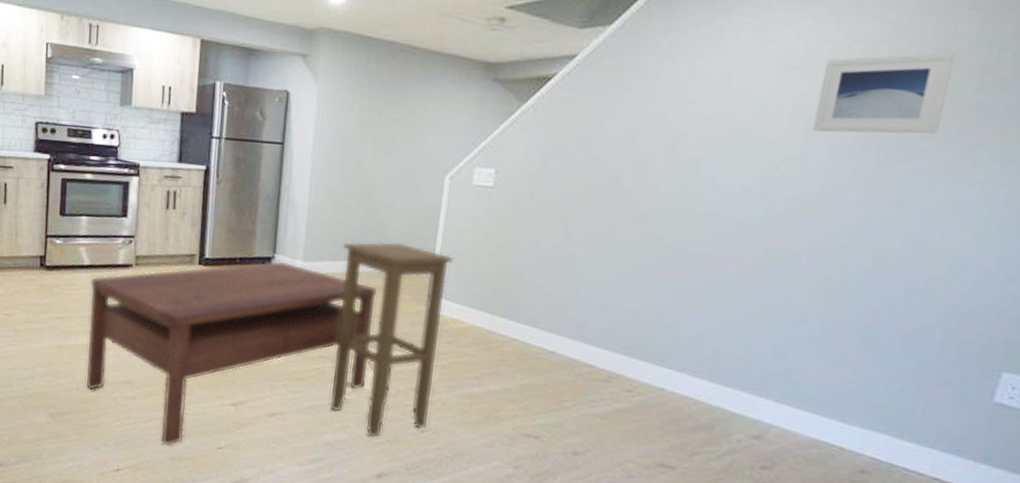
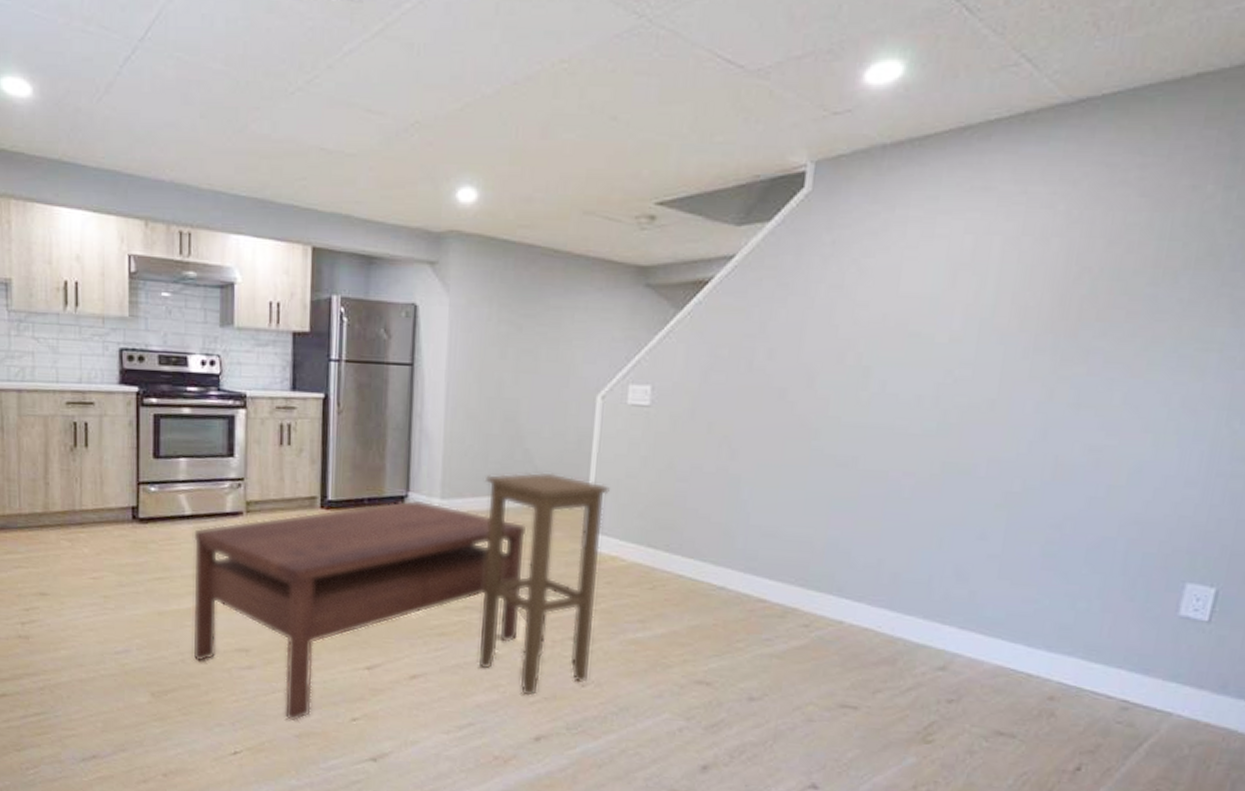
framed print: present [812,52,955,134] -> none [985,243,1126,333]

